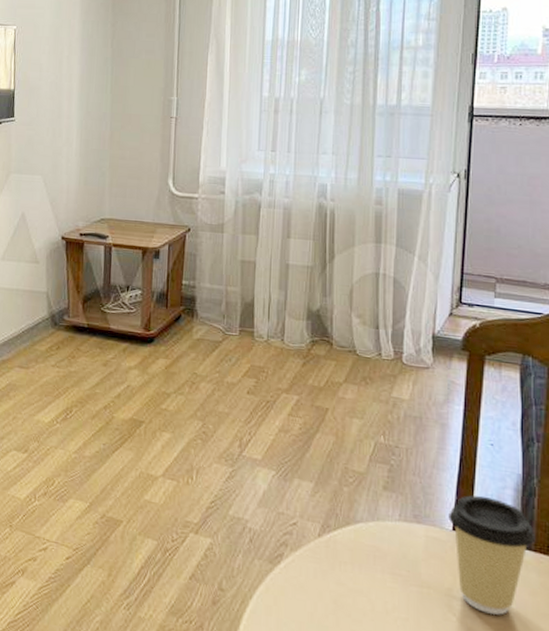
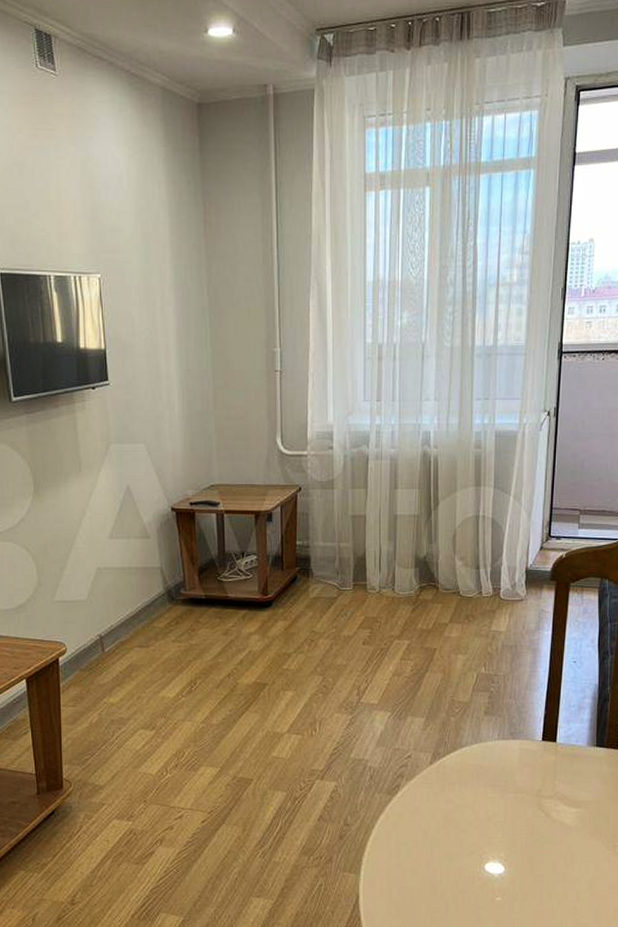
coffee cup: present [449,495,536,615] -> none [539,707,608,805]

